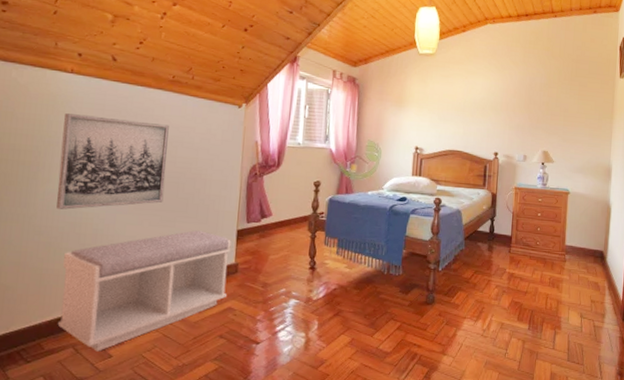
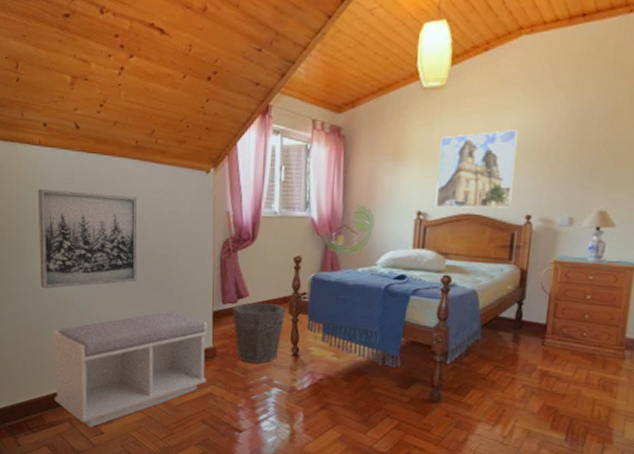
waste bin: none [256,221,306,277] -> present [232,302,287,364]
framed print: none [429,89,487,147] -> present [435,130,519,208]

